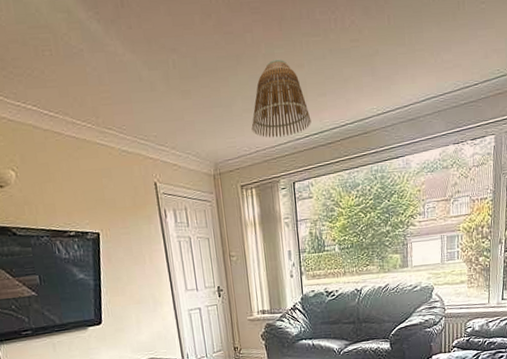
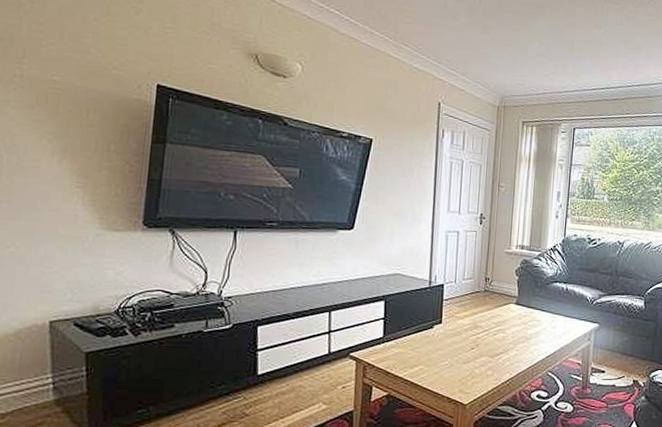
lamp shade: present [251,59,312,138] -> none [542,15,600,86]

